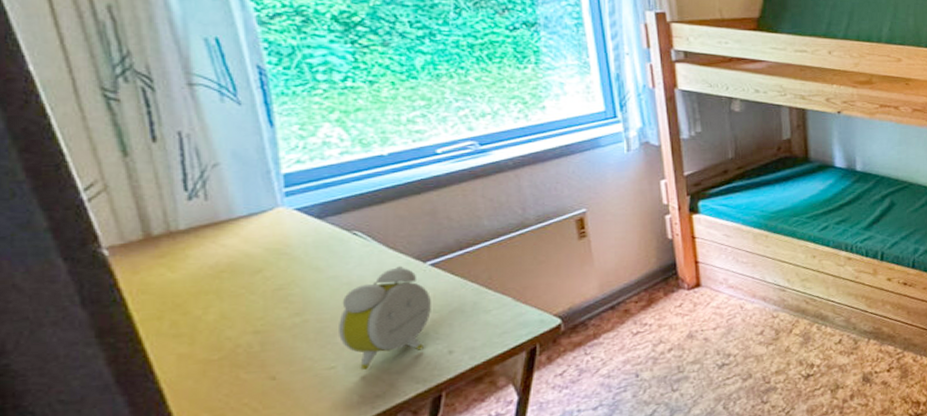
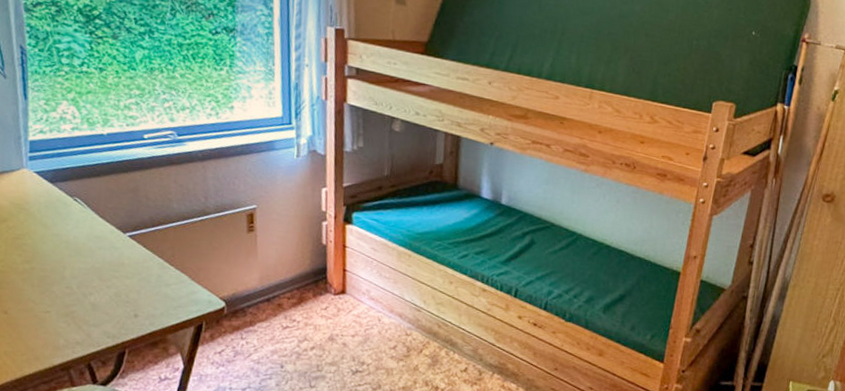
alarm clock: present [339,266,431,370] -> none [55,233,126,318]

